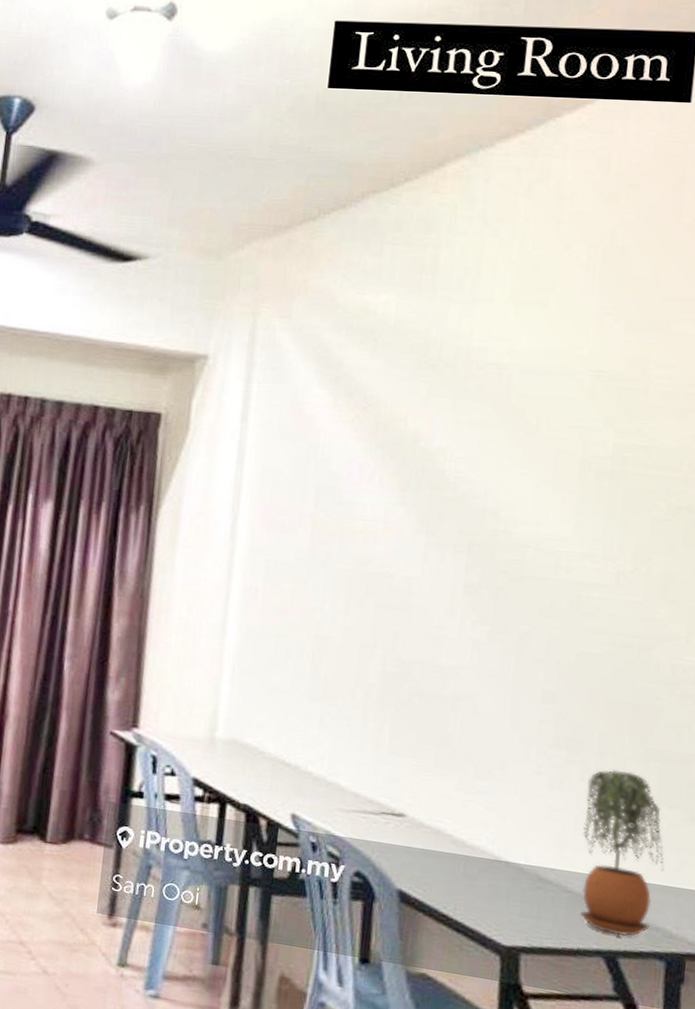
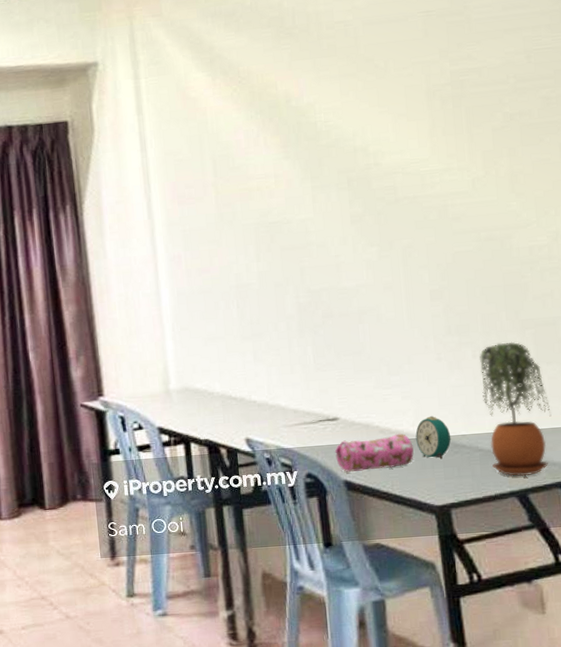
pencil case: none [393,842,489,889] -> present [334,433,414,472]
alarm clock: none [493,837,537,892] -> present [415,416,451,459]

